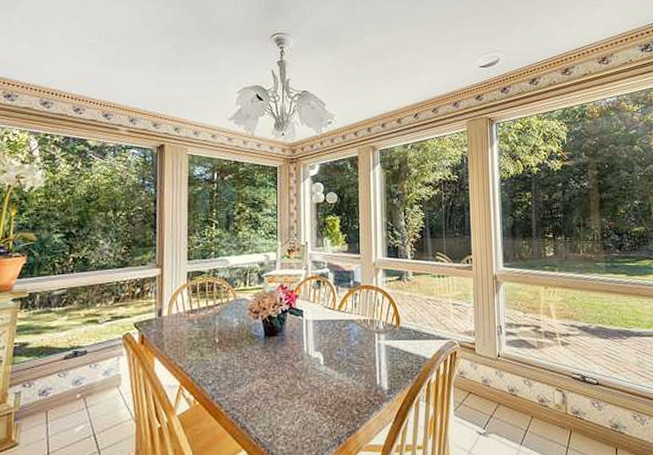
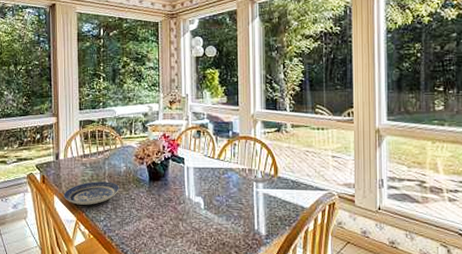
plate: none [166,339,231,367] -> present [64,181,119,205]

